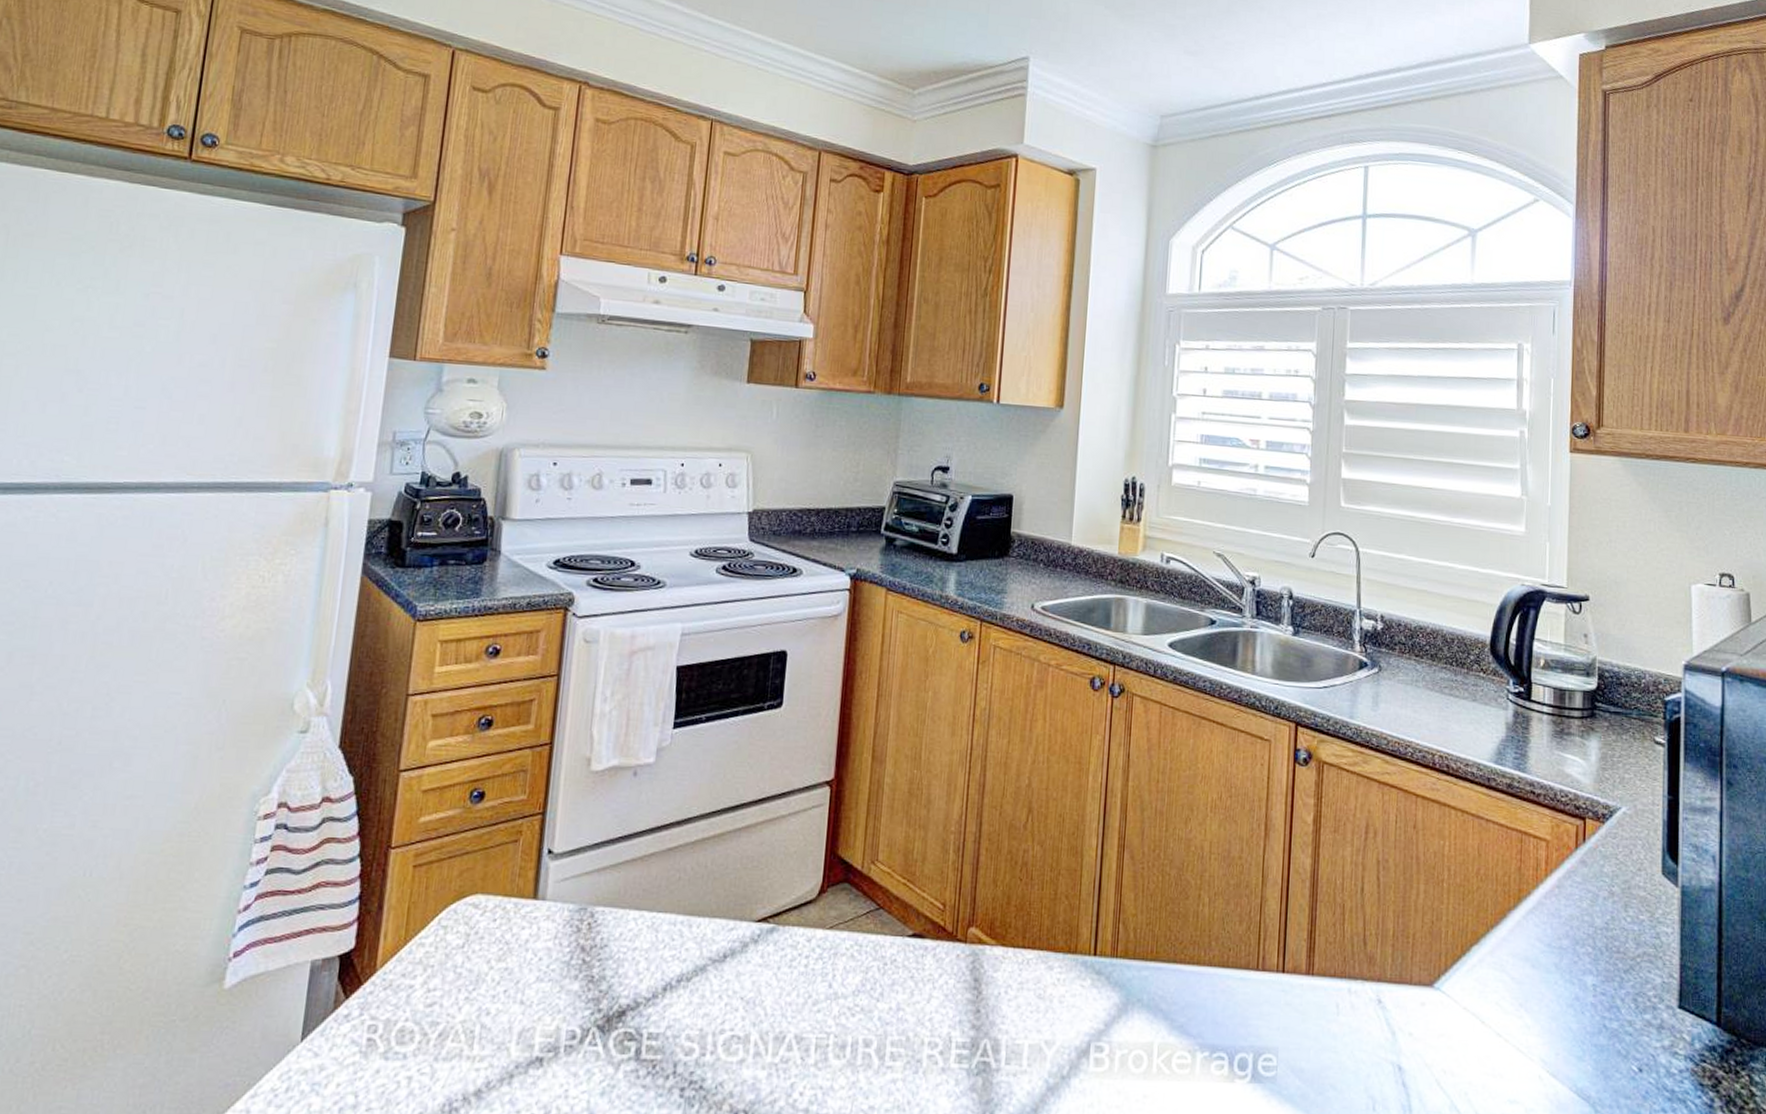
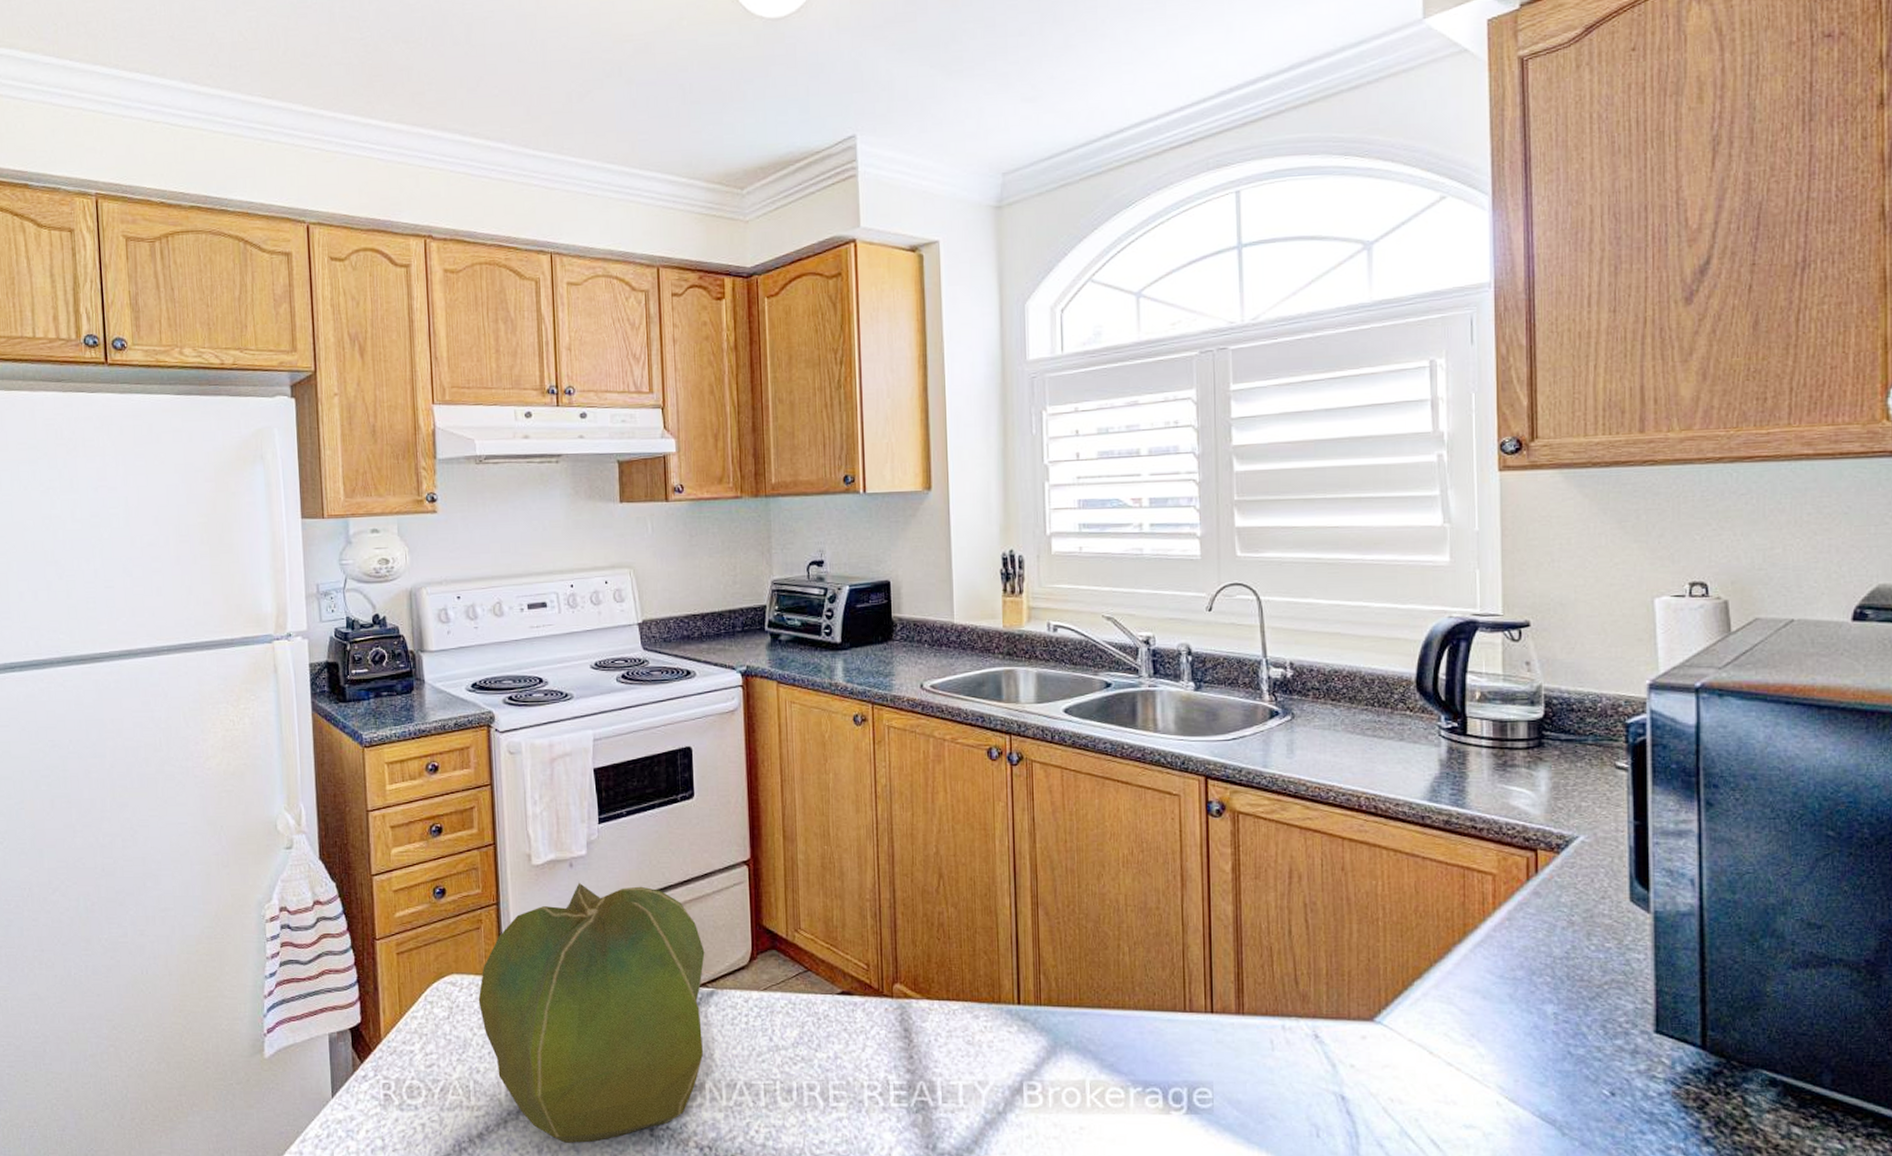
cabbage: none [502,795,771,1104] -> present [478,883,705,1143]

